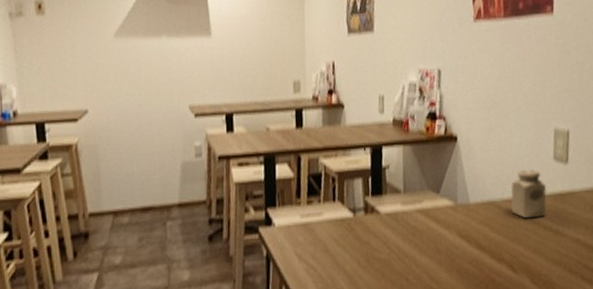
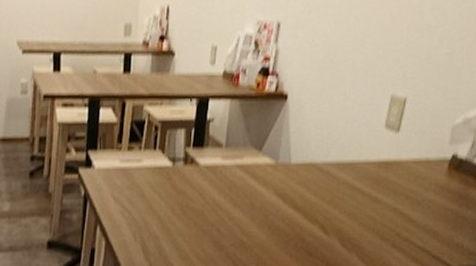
salt shaker: present [511,169,547,219] -> none [332,134,372,184]

